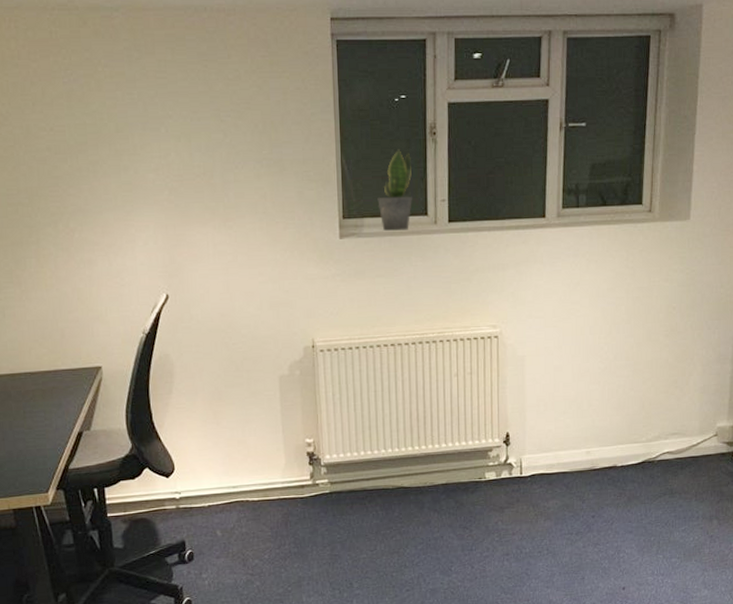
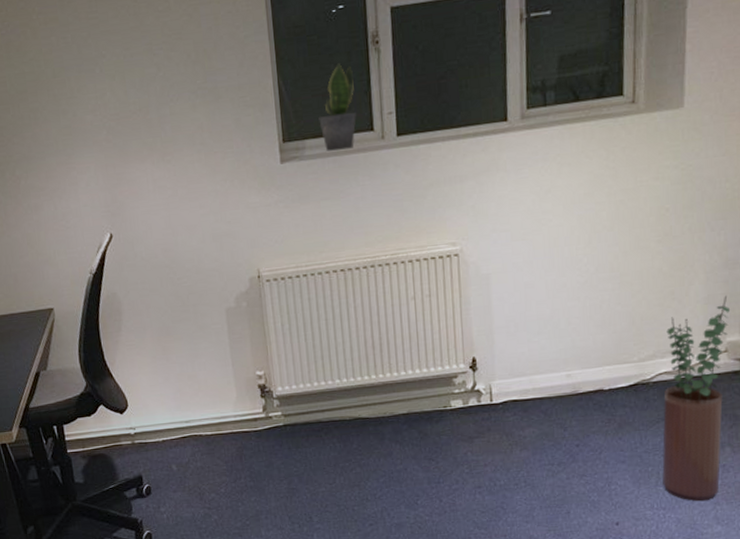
vase: none [662,386,721,568] -> present [662,295,731,501]

